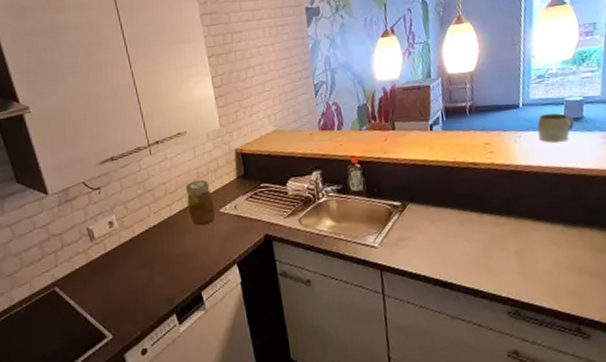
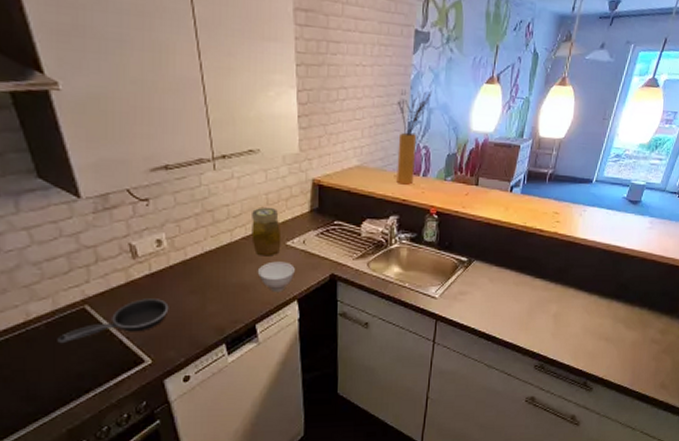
frying pan: none [34,275,124,325] -> present [57,299,169,344]
bowl: none [196,228,231,258] -> present [257,261,295,292]
vase: none [300,53,332,141] -> present [396,85,432,185]
mug: present [537,113,575,143] -> none [600,192,633,221]

